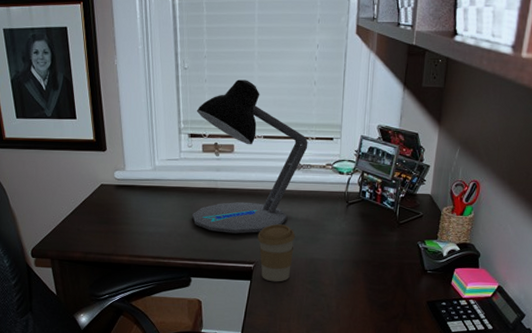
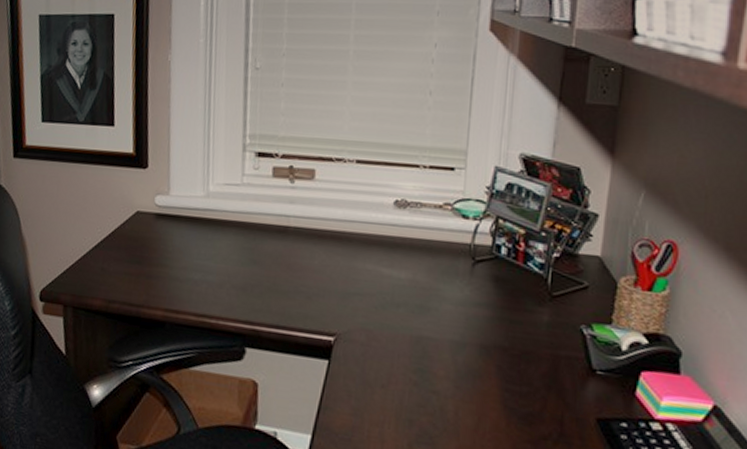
desk lamp: present [192,79,308,234] -> none [253,85,419,292]
coffee cup: present [258,224,296,282] -> none [342,282,397,367]

